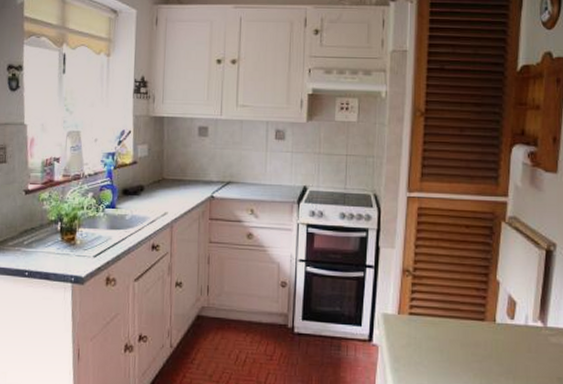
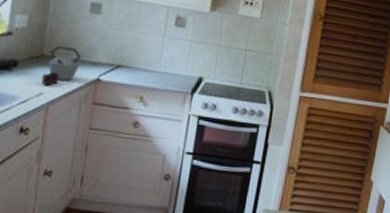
kettle: none [165,169,195,206] -> present [41,45,81,86]

